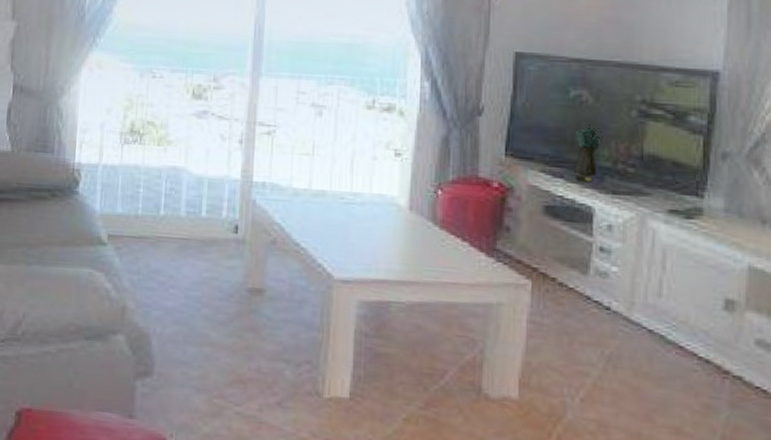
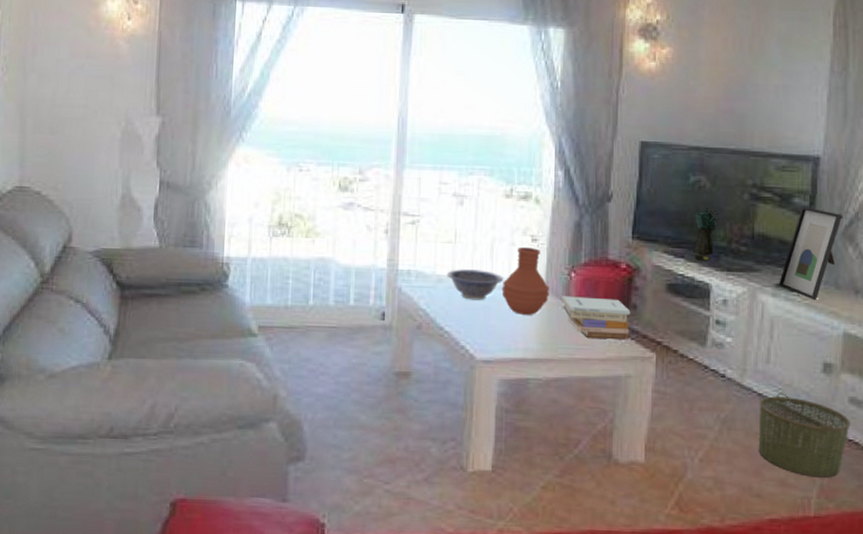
decorative bowl: none [303,182,364,216] -> present [446,268,503,300]
vase: none [362,161,414,234] -> present [501,246,549,315]
books: none [426,215,504,265] -> present [561,296,631,340]
basket: none [649,330,757,428] -> present [758,393,850,478]
picture frame: none [671,126,747,230] -> present [778,207,843,301]

